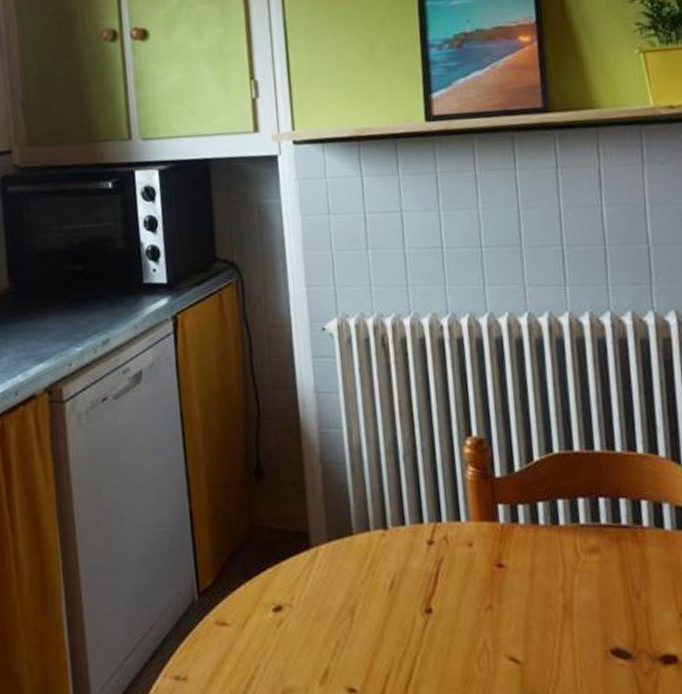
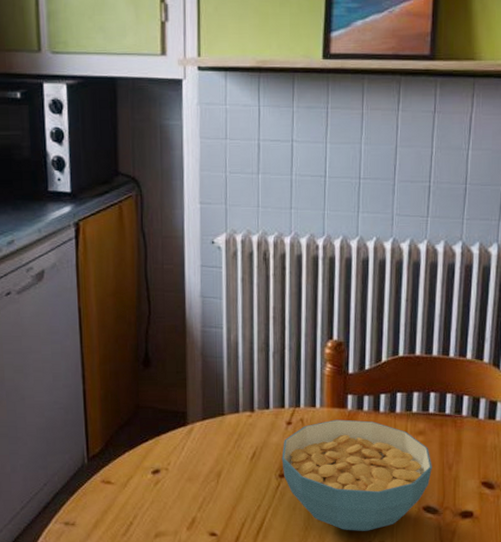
cereal bowl: none [426,536,616,684] -> present [282,419,432,531]

